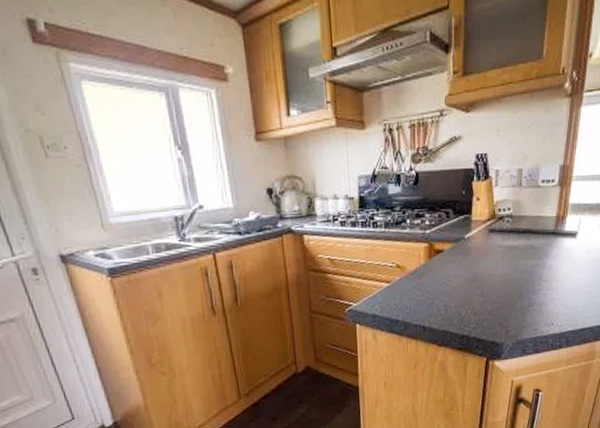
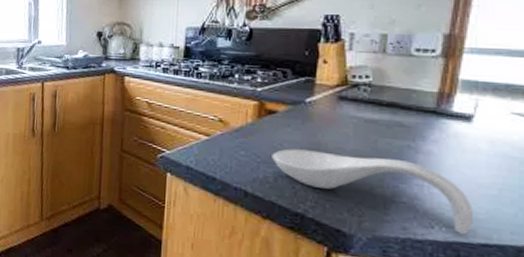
spoon rest: none [442,276,576,325] -> present [272,148,473,234]

